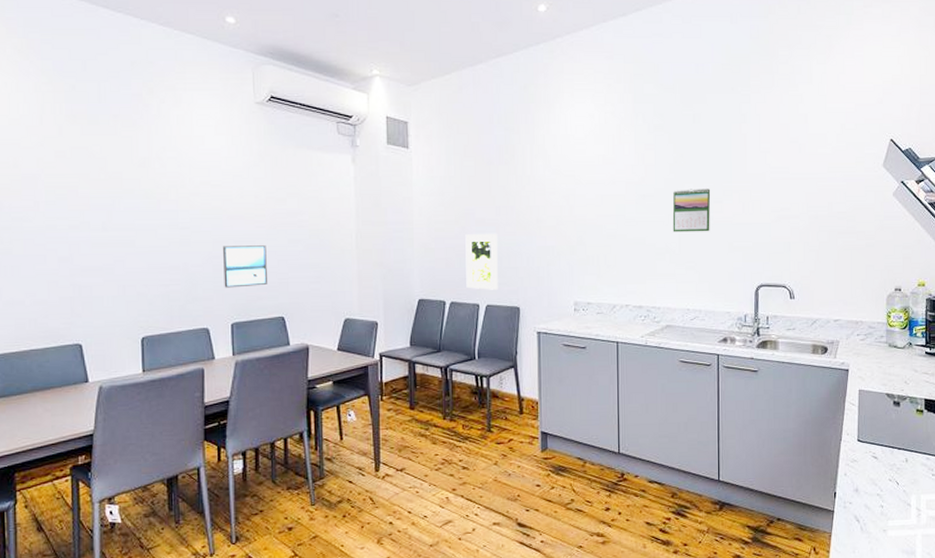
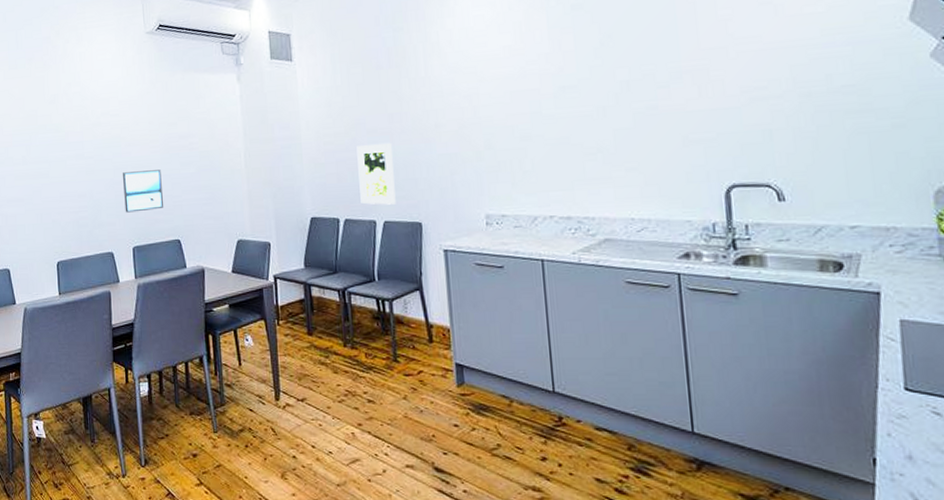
calendar: present [672,188,711,232] -> none [601,72,655,128]

